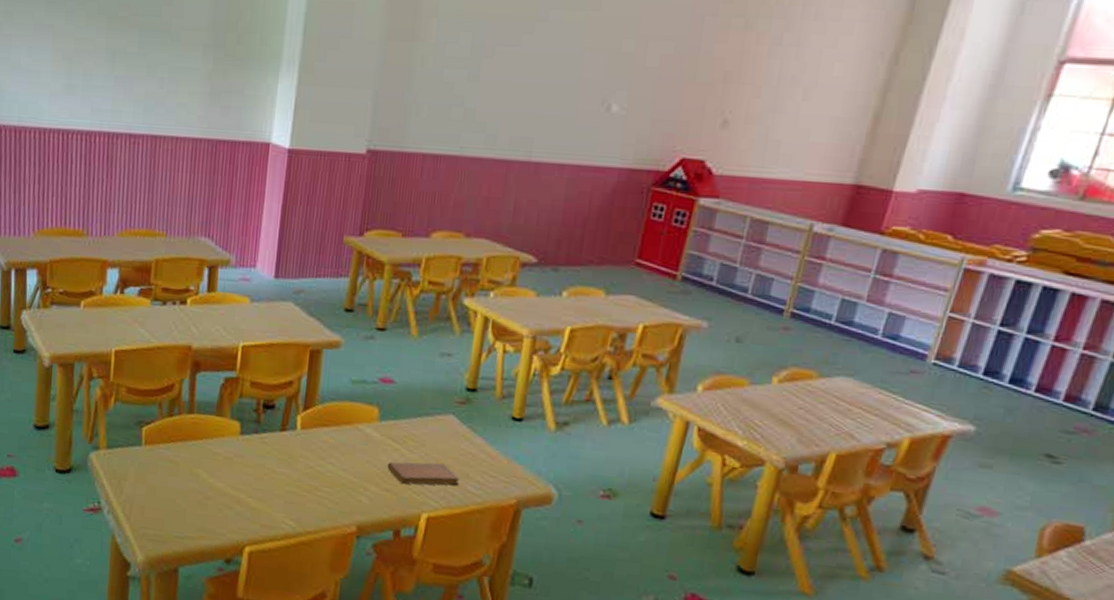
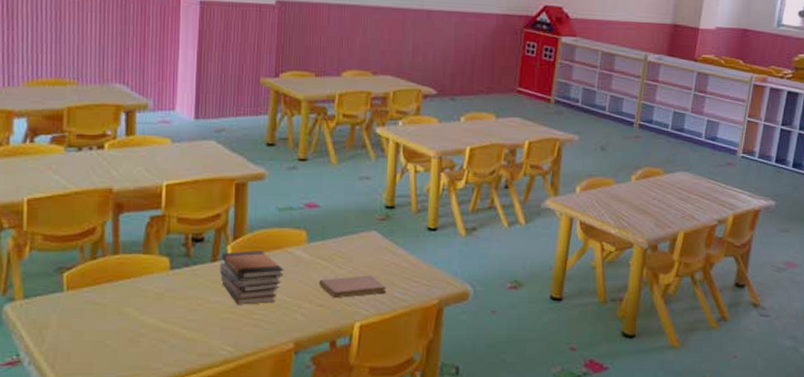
book stack: none [287,422,352,481] -> present [220,251,284,305]

